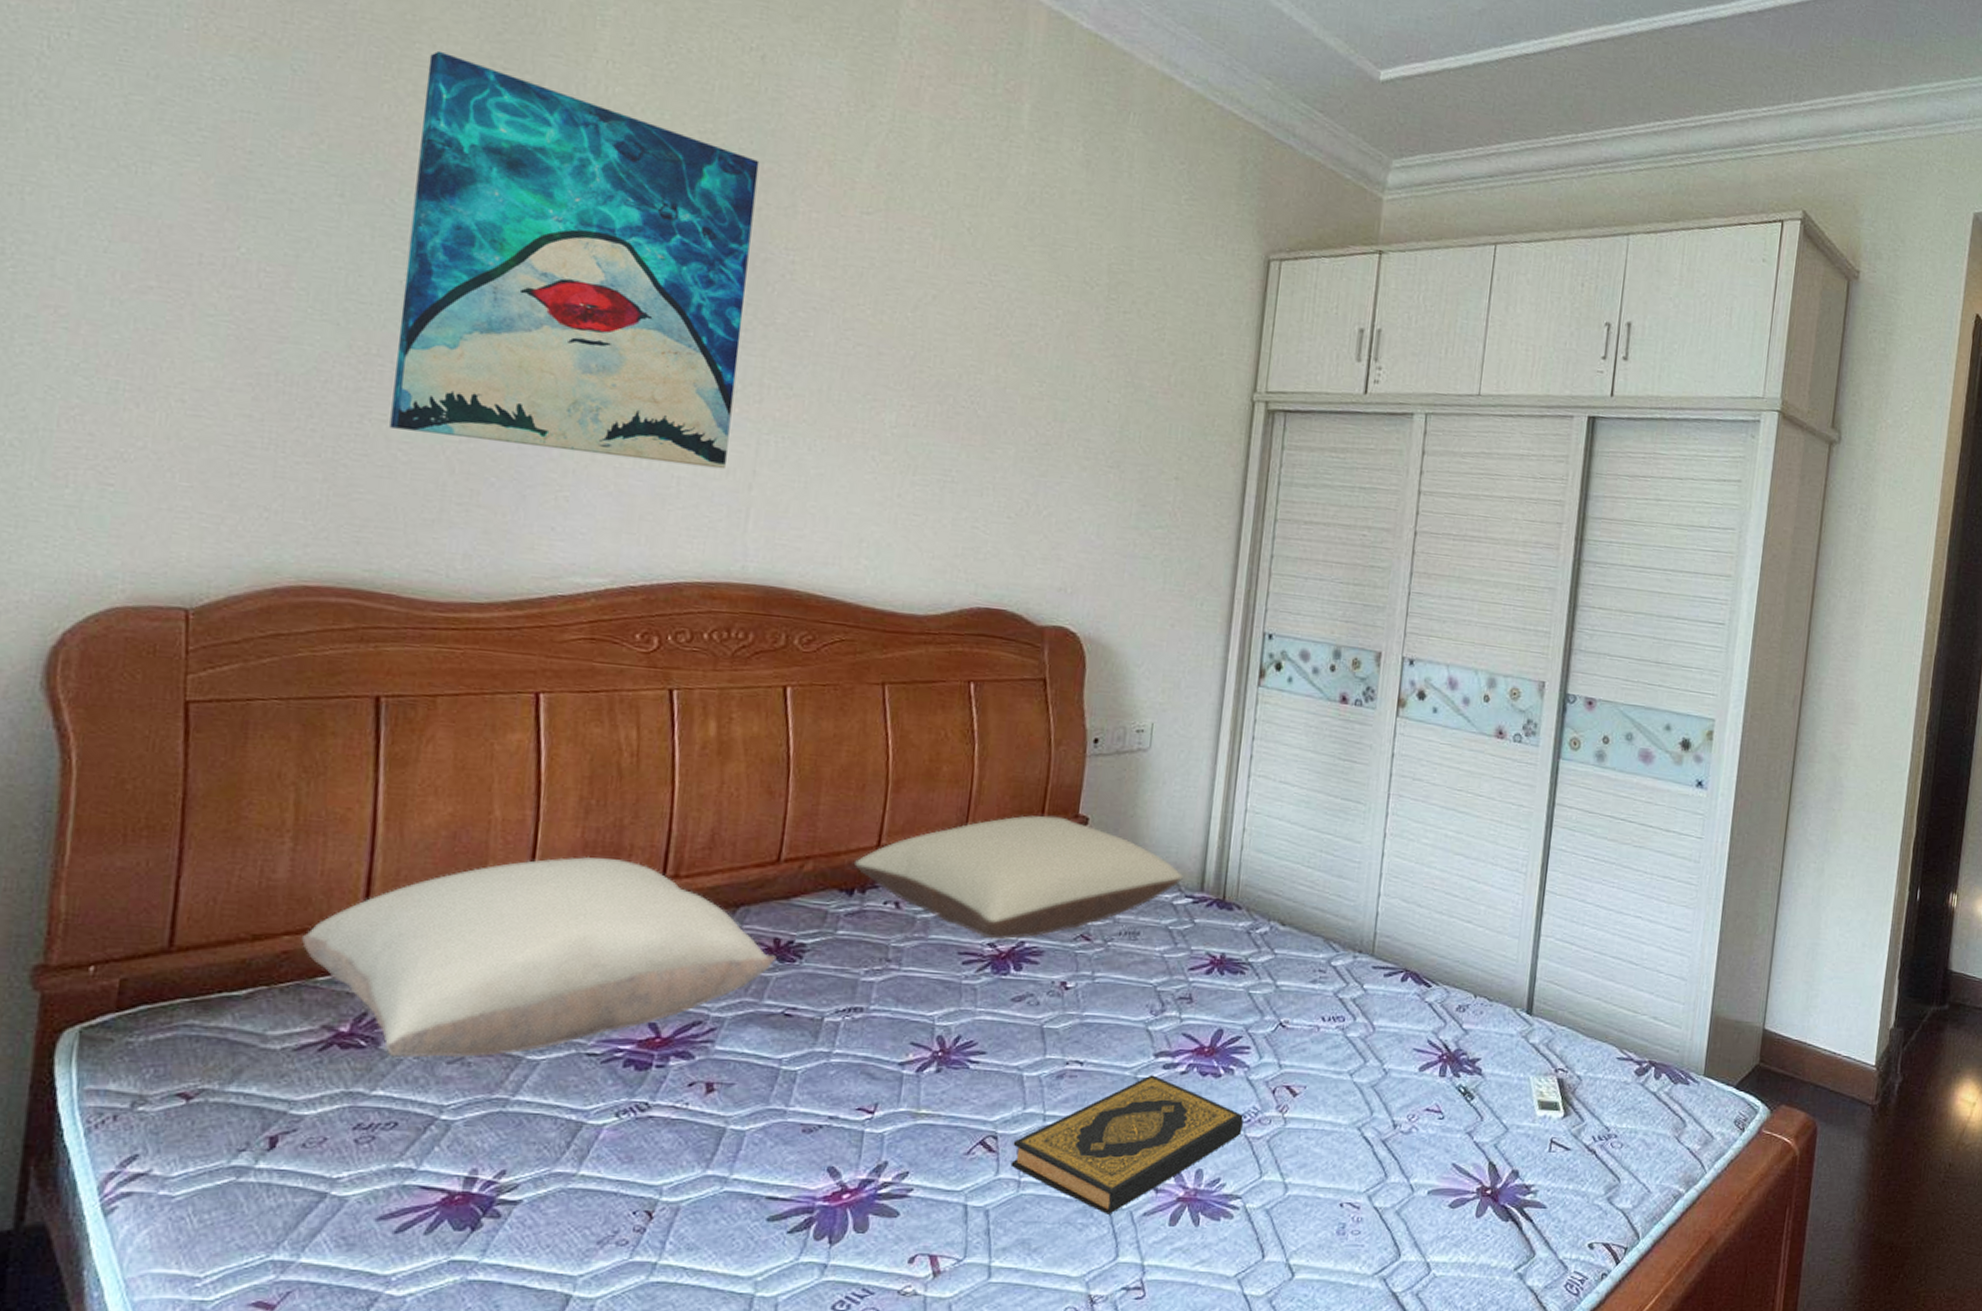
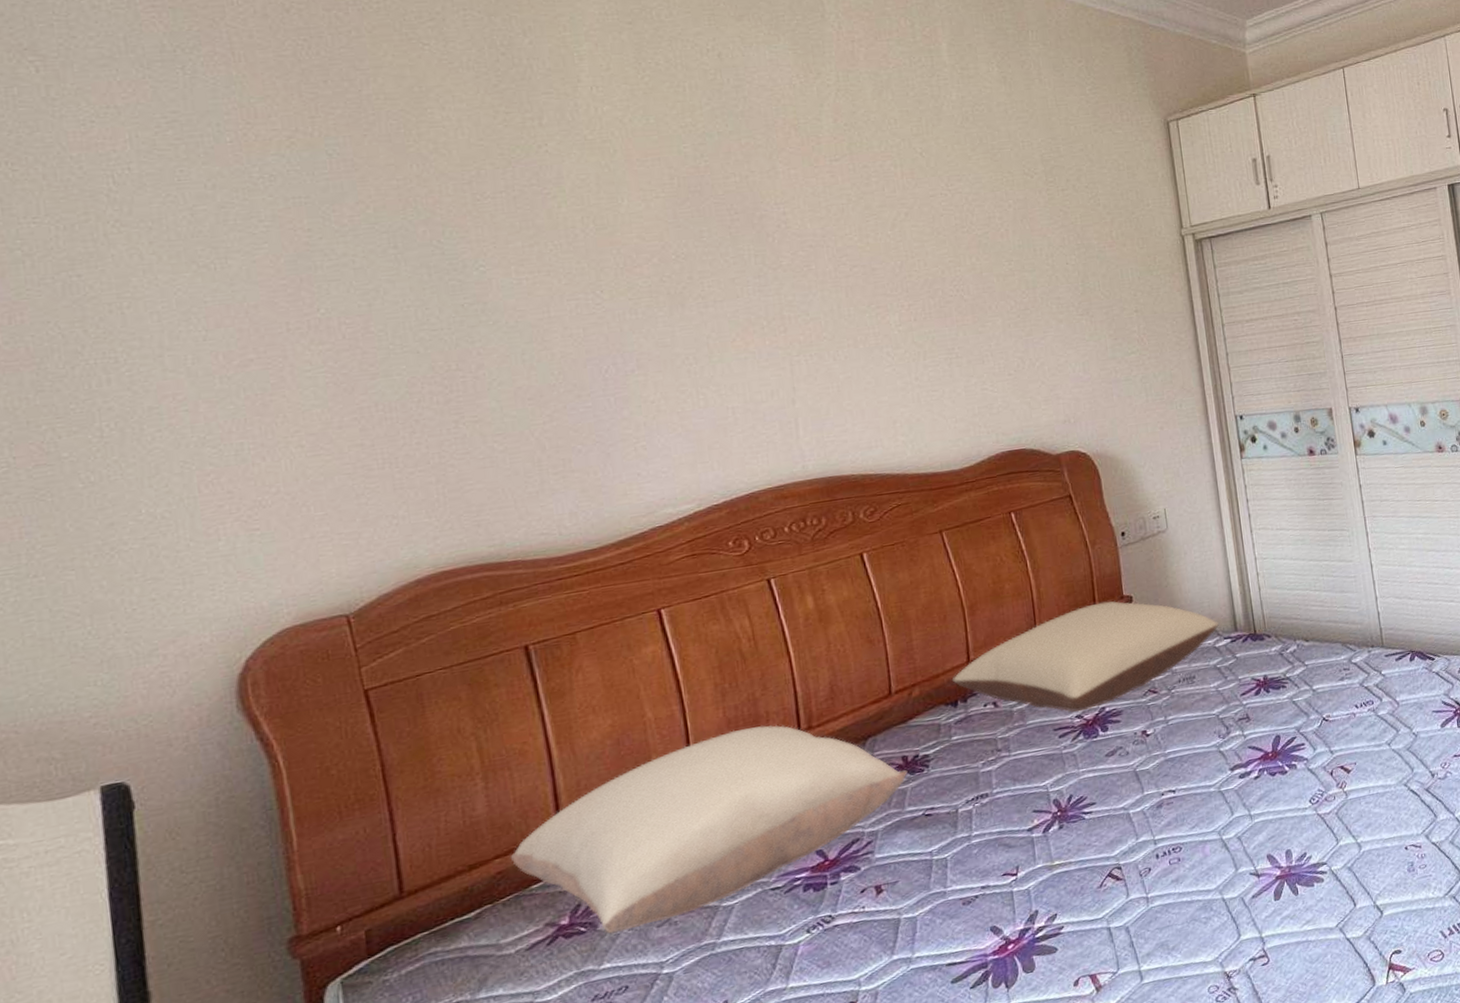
wall art: present [389,50,760,470] -> none [441,110,769,426]
hardback book: present [1010,1075,1244,1214] -> none [1135,785,1314,905]

